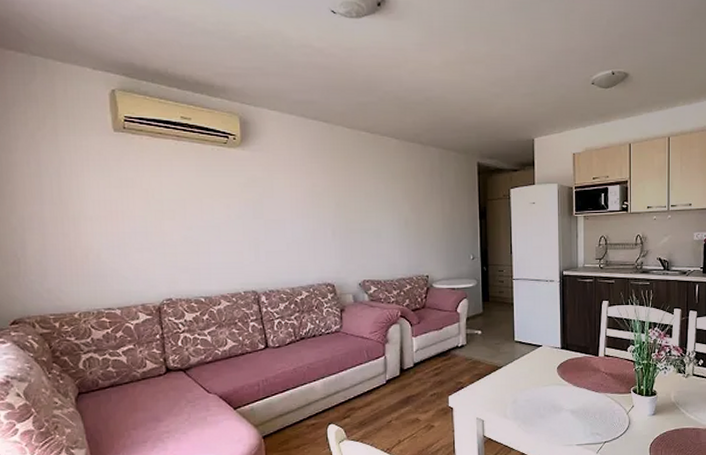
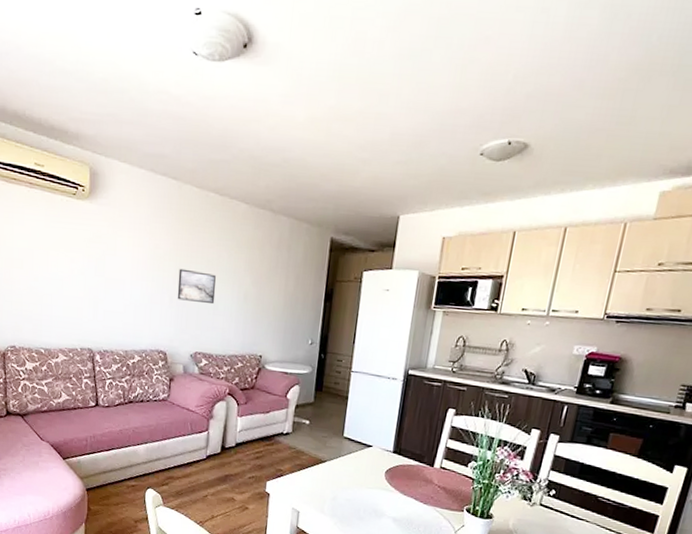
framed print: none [338,203,377,234] -> present [177,268,216,305]

